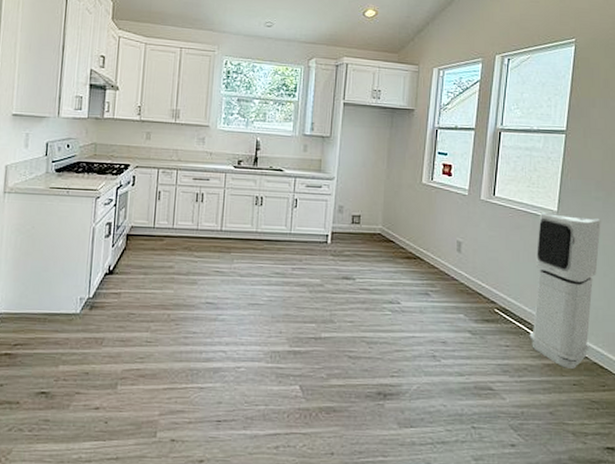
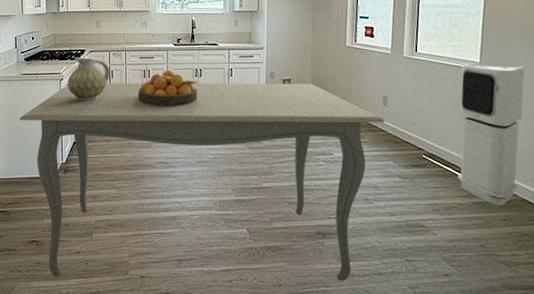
dining table: none [41,204,458,450] -> present [20,82,385,281]
pitcher: none [104,173,158,225] -> present [67,58,110,101]
fruit bowl: none [186,195,258,238] -> present [137,70,198,106]

